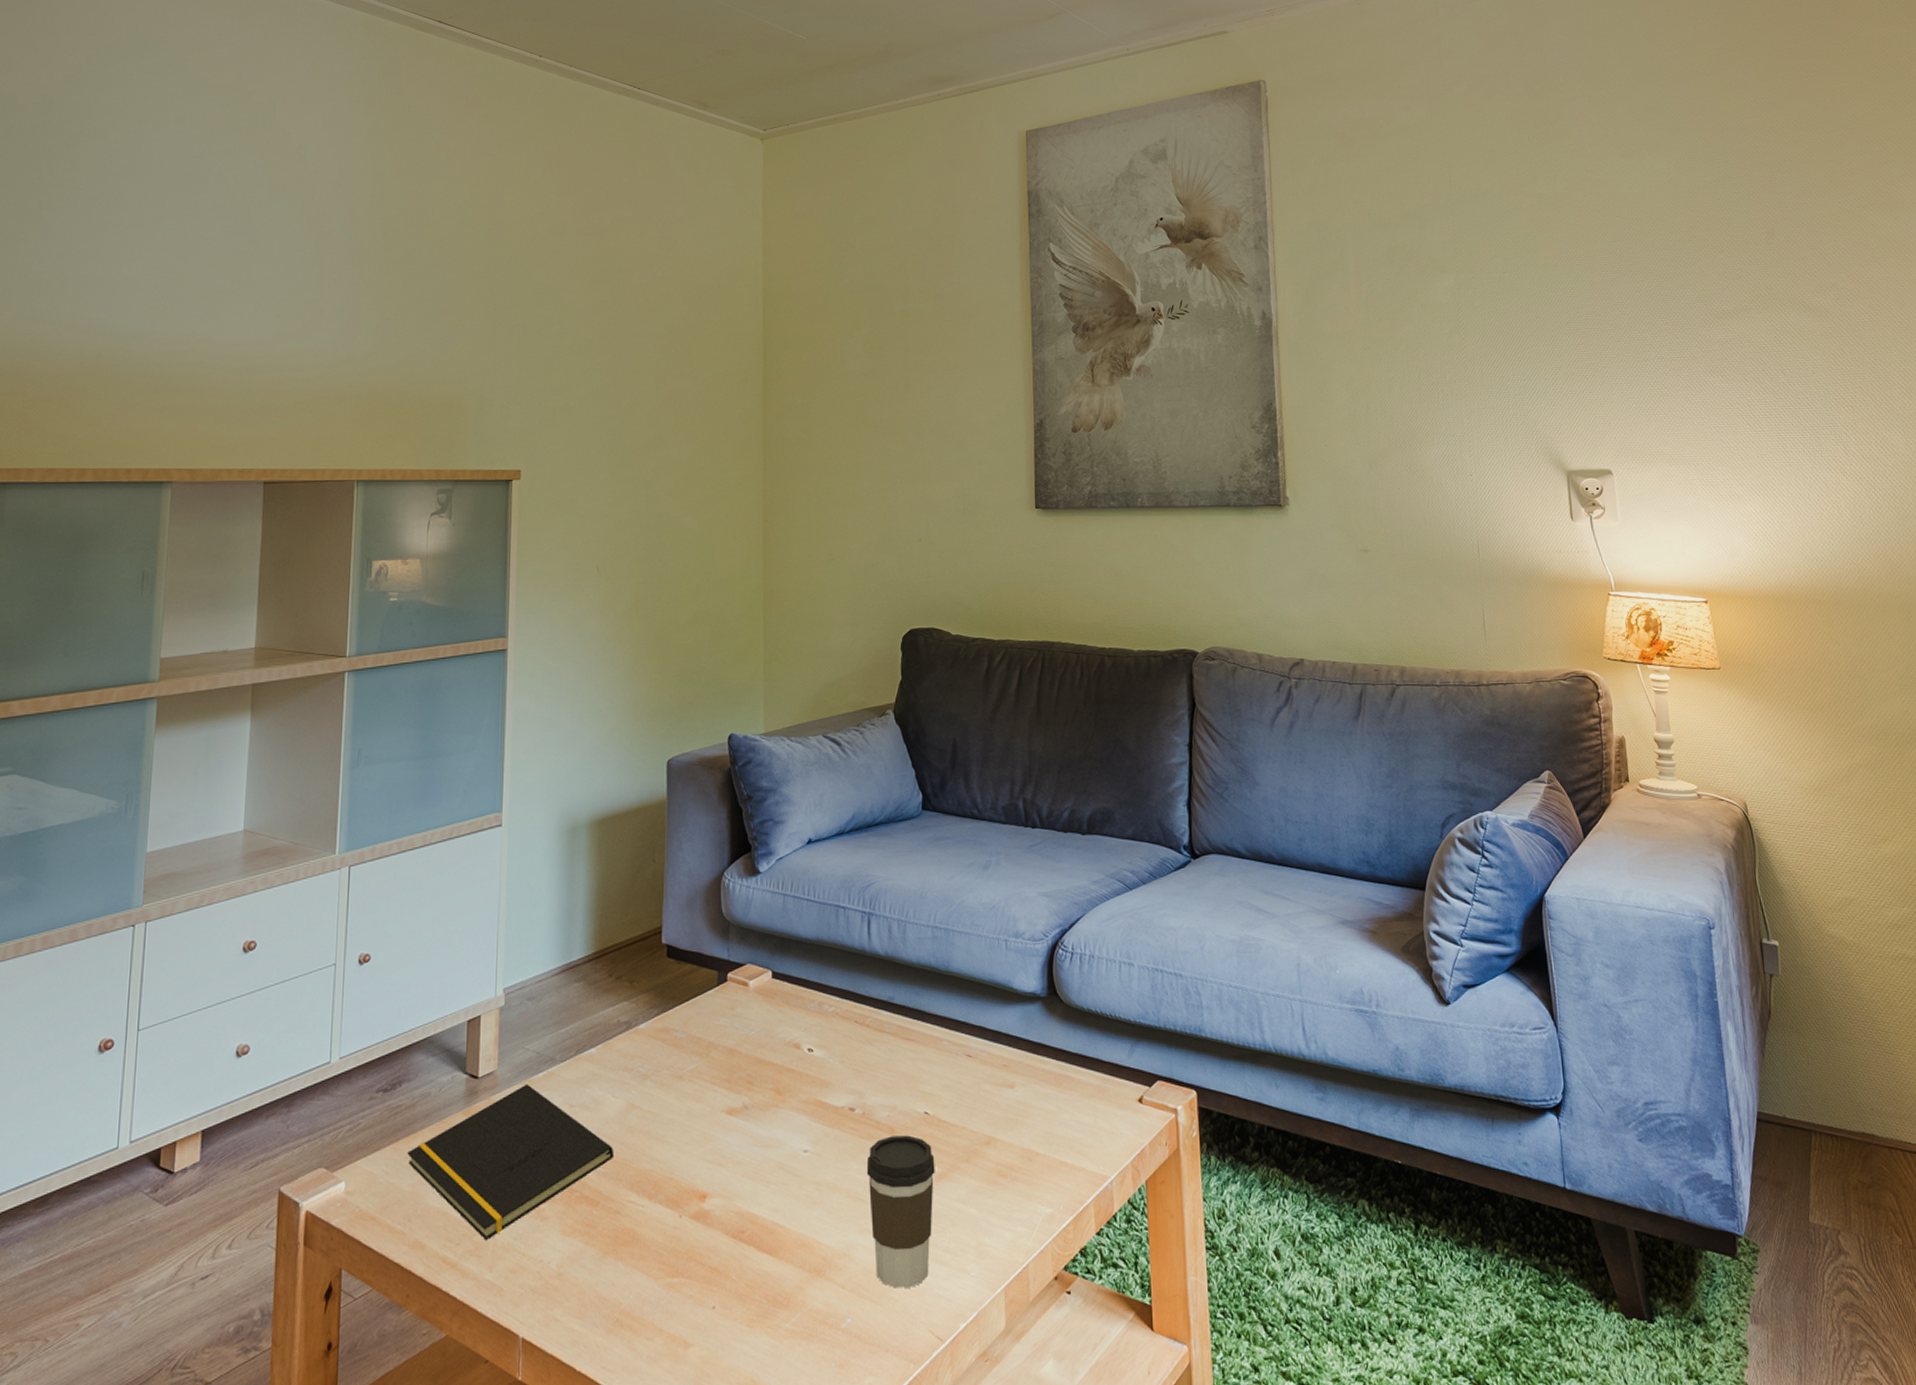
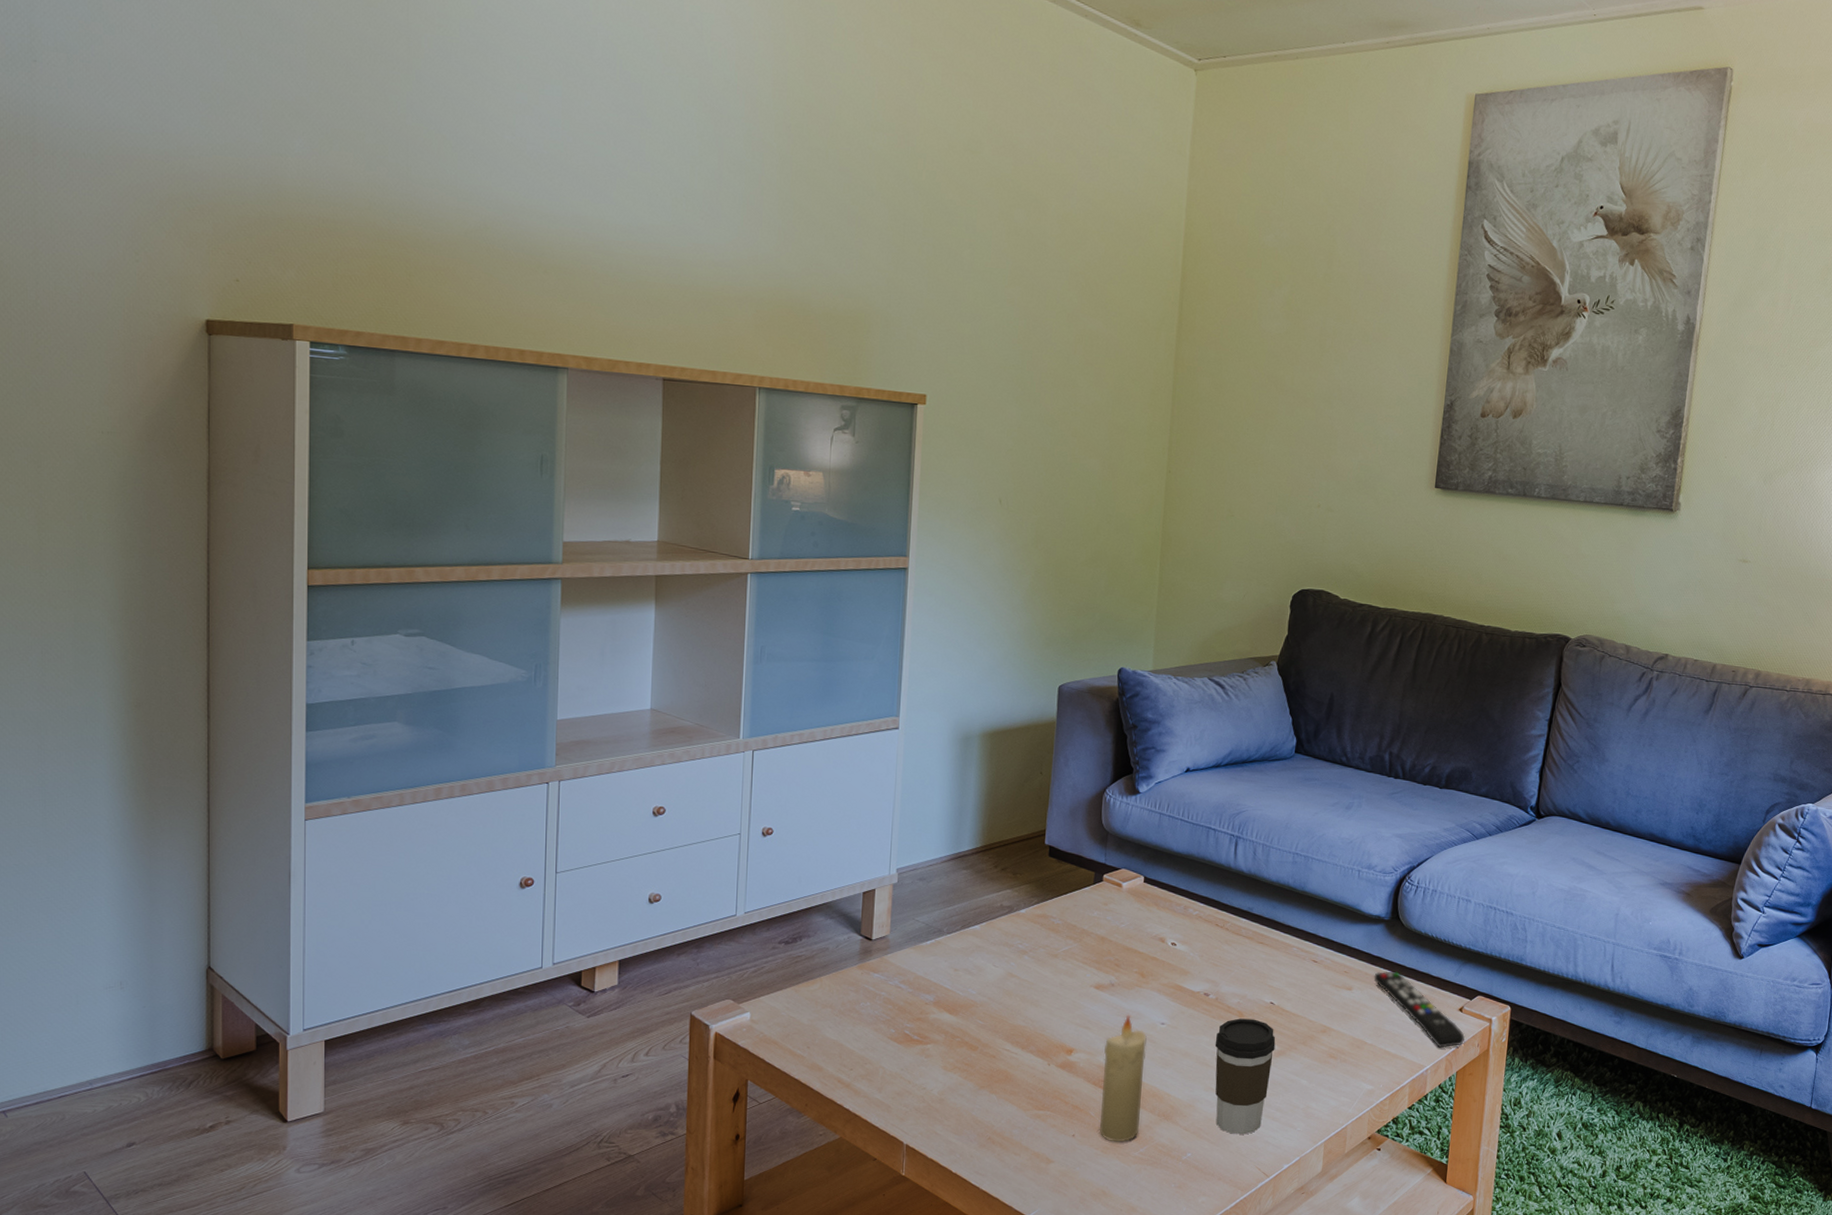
notepad: present [407,1083,615,1240] -> none [807,948,993,1068]
candle: none [742,1143,789,1312] -> present [1100,1014,1147,1142]
remote control: none [1037,1059,1149,1151] -> present [1374,971,1465,1048]

